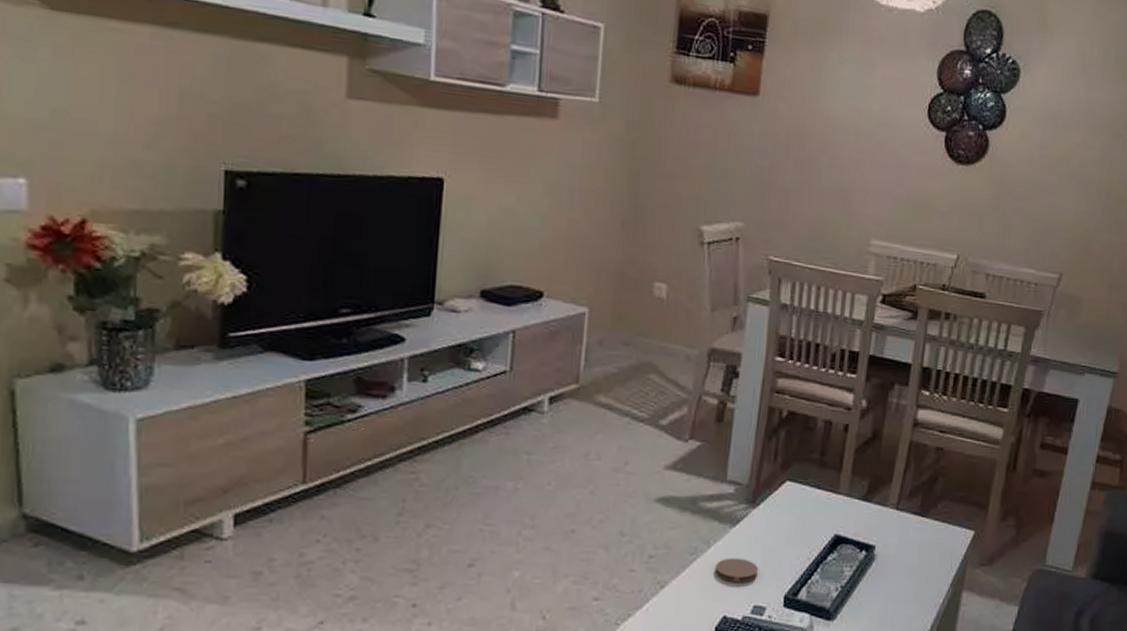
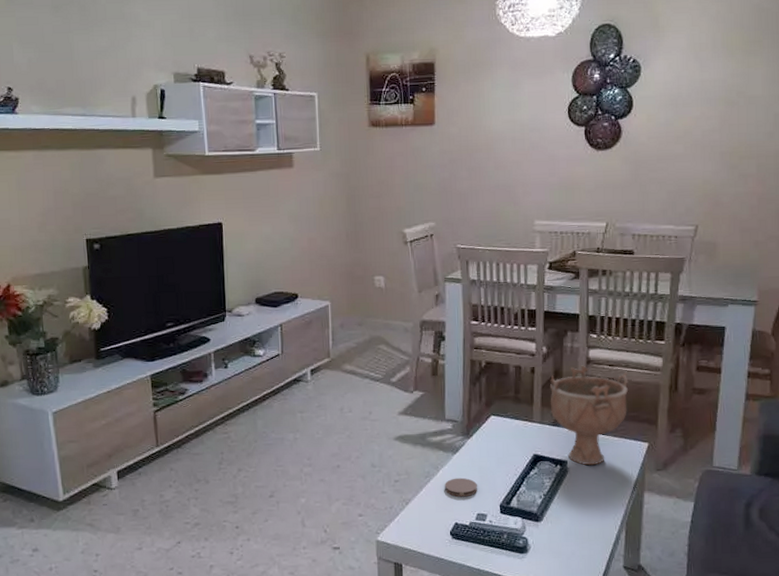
decorative bowl: none [862,428,960,554] -> present [550,365,629,466]

